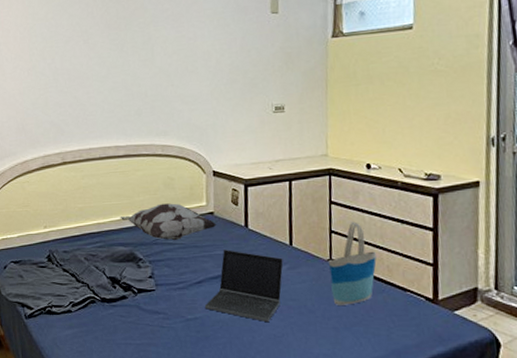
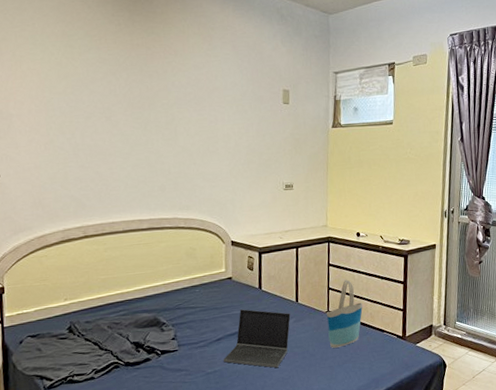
decorative pillow: present [120,203,217,241] -> none [143,271,234,305]

